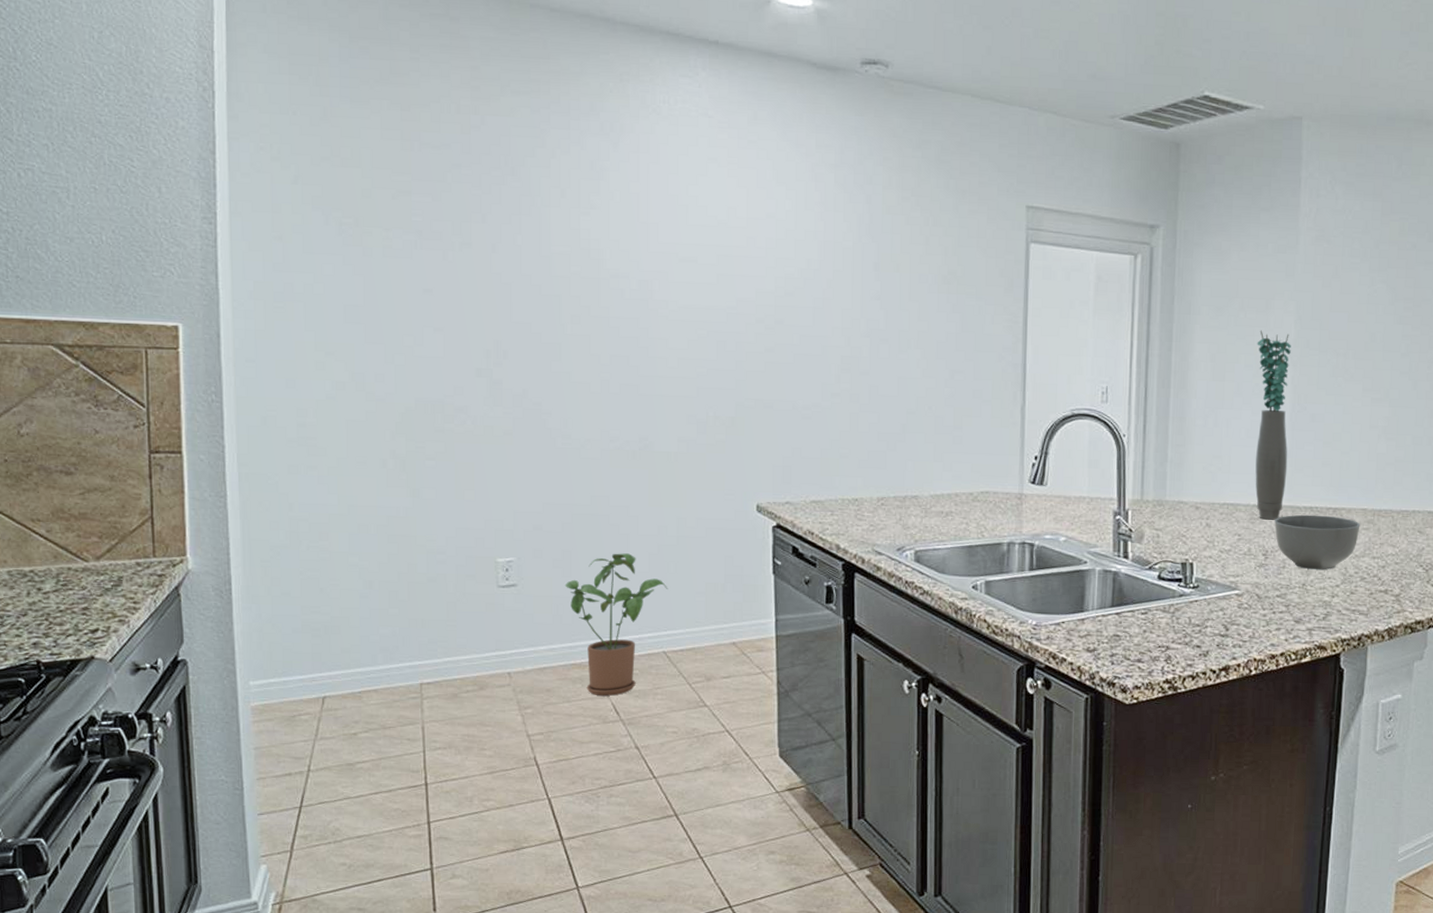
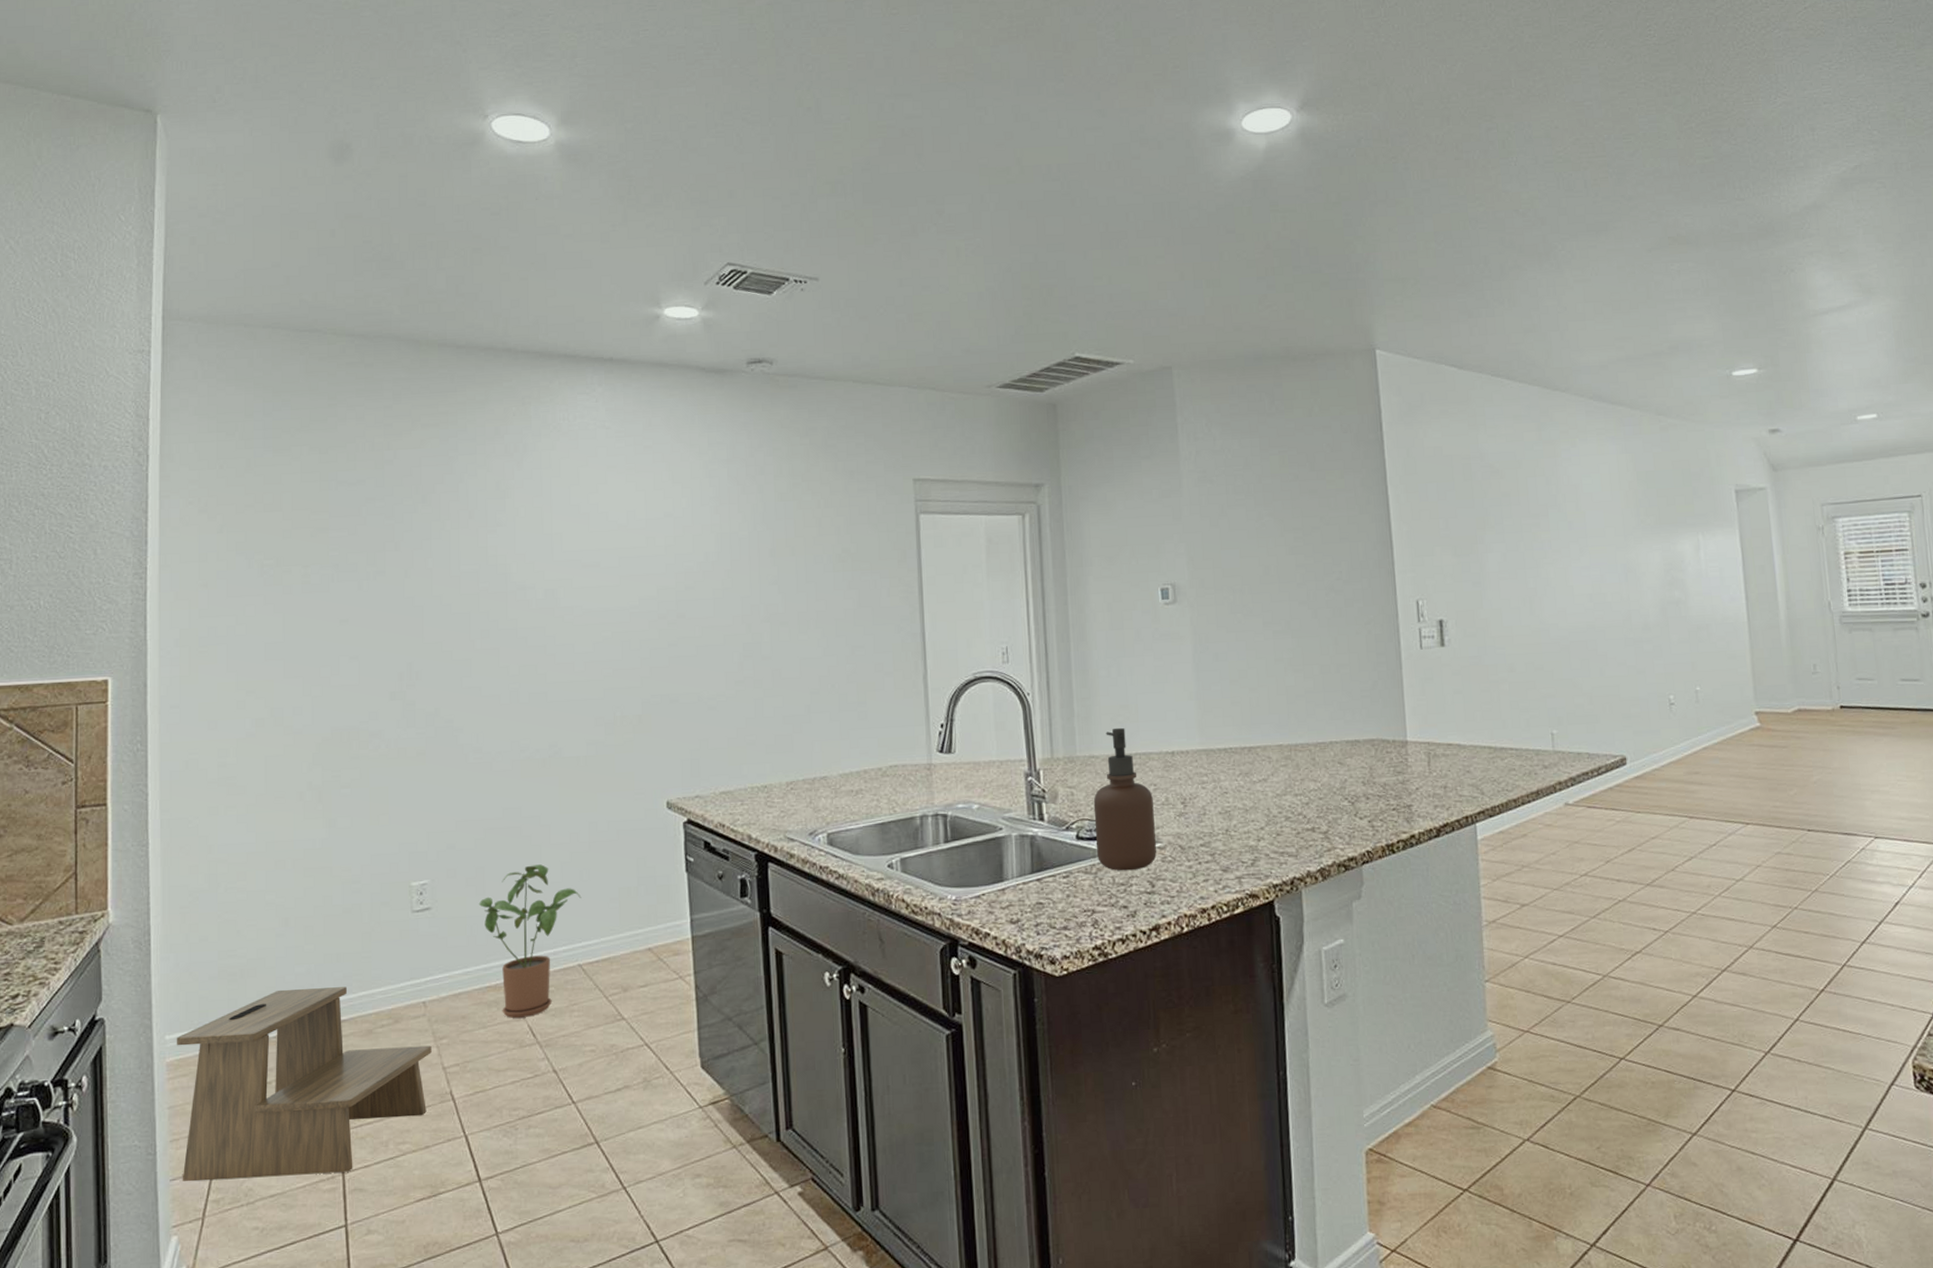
step stool: none [260,648,516,821] -> present [176,987,432,1181]
soap dispenser: none [1176,476,1236,613] -> present [1093,727,1157,871]
vase: present [1255,330,1291,520] -> none [1151,575,1197,766]
bowl: present [1274,514,1361,570] -> none [1189,755,1278,814]

